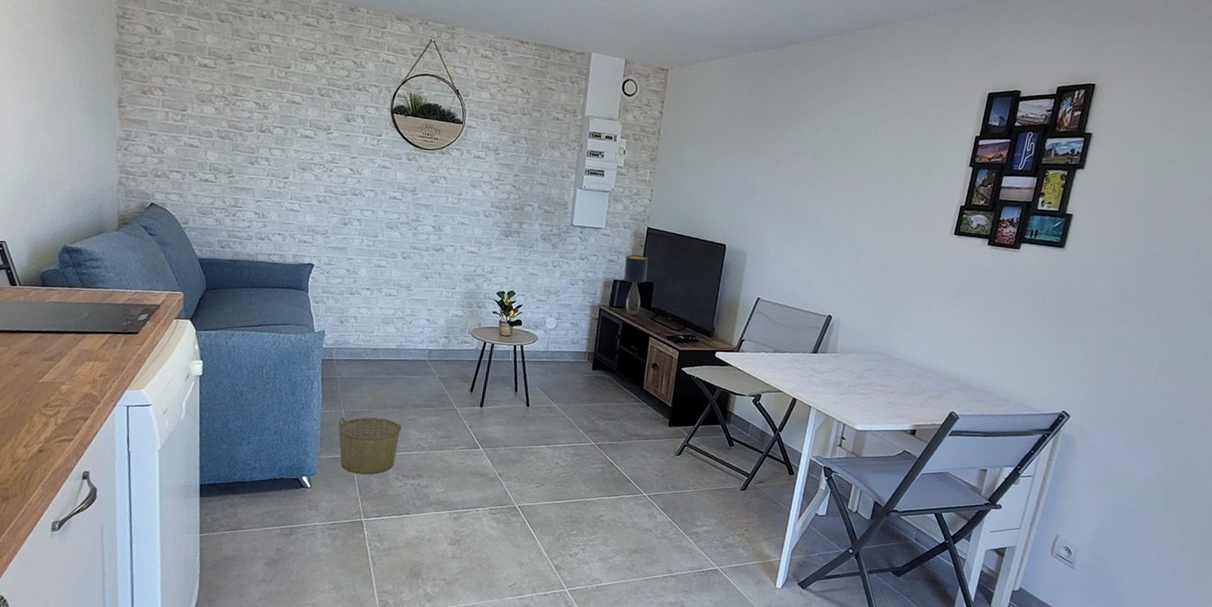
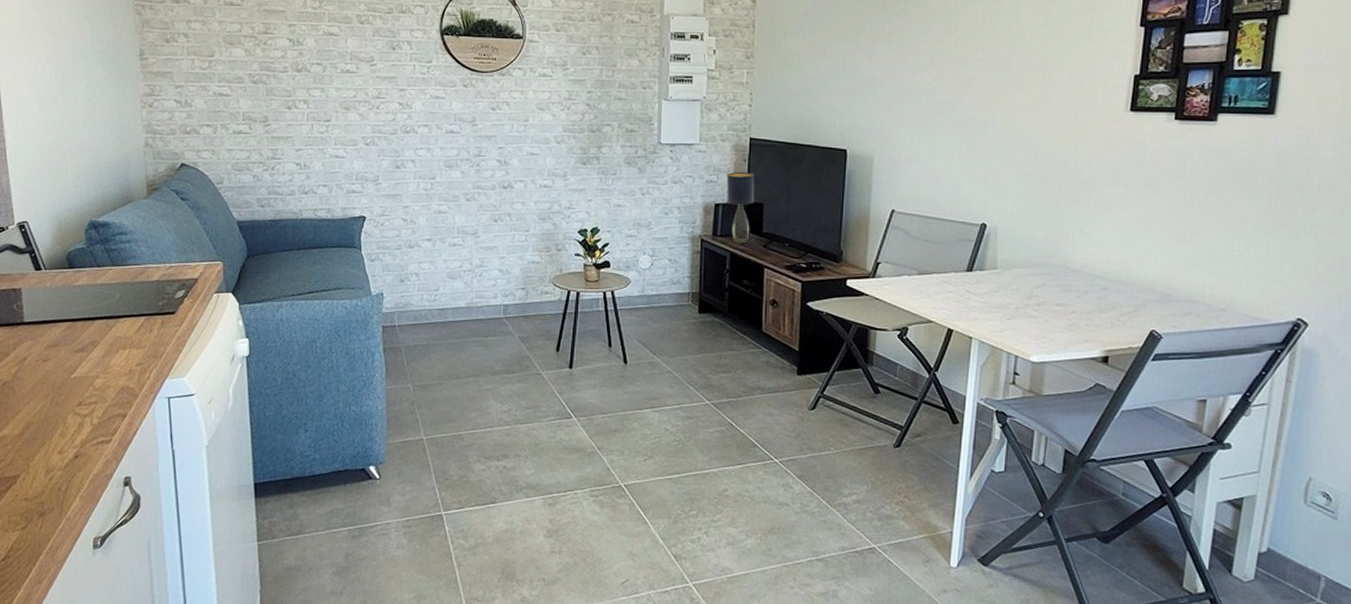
basket: present [338,417,402,475] -> none [406,390,480,459]

